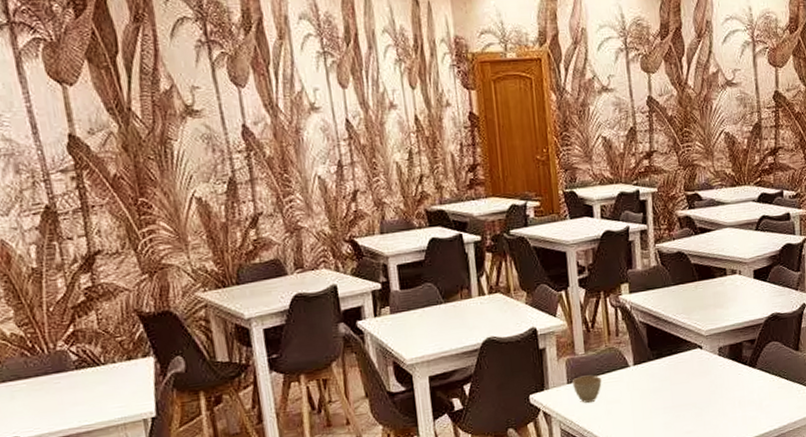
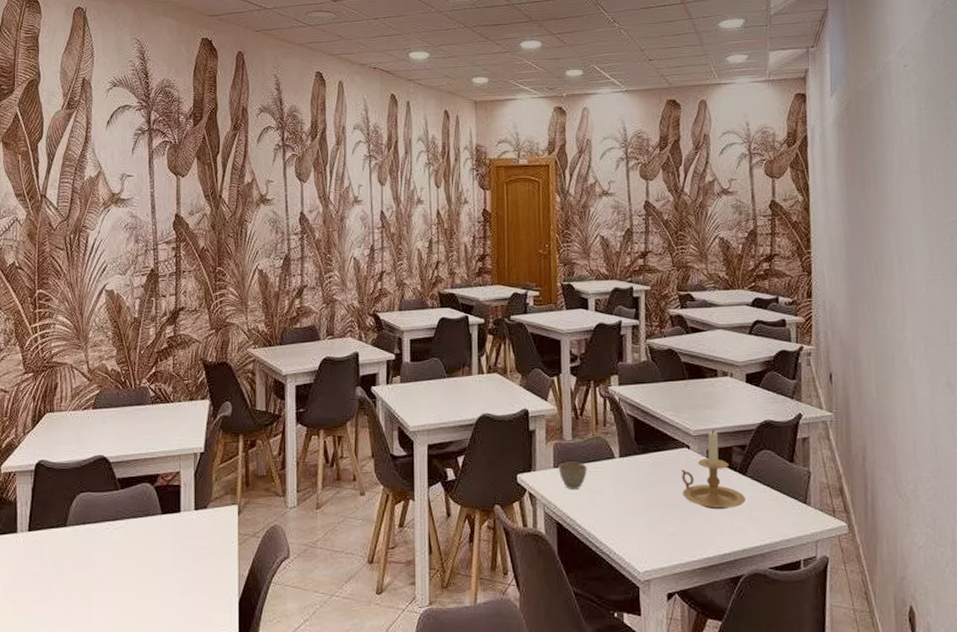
candle holder: none [694,328,756,404] -> present [680,430,745,510]

